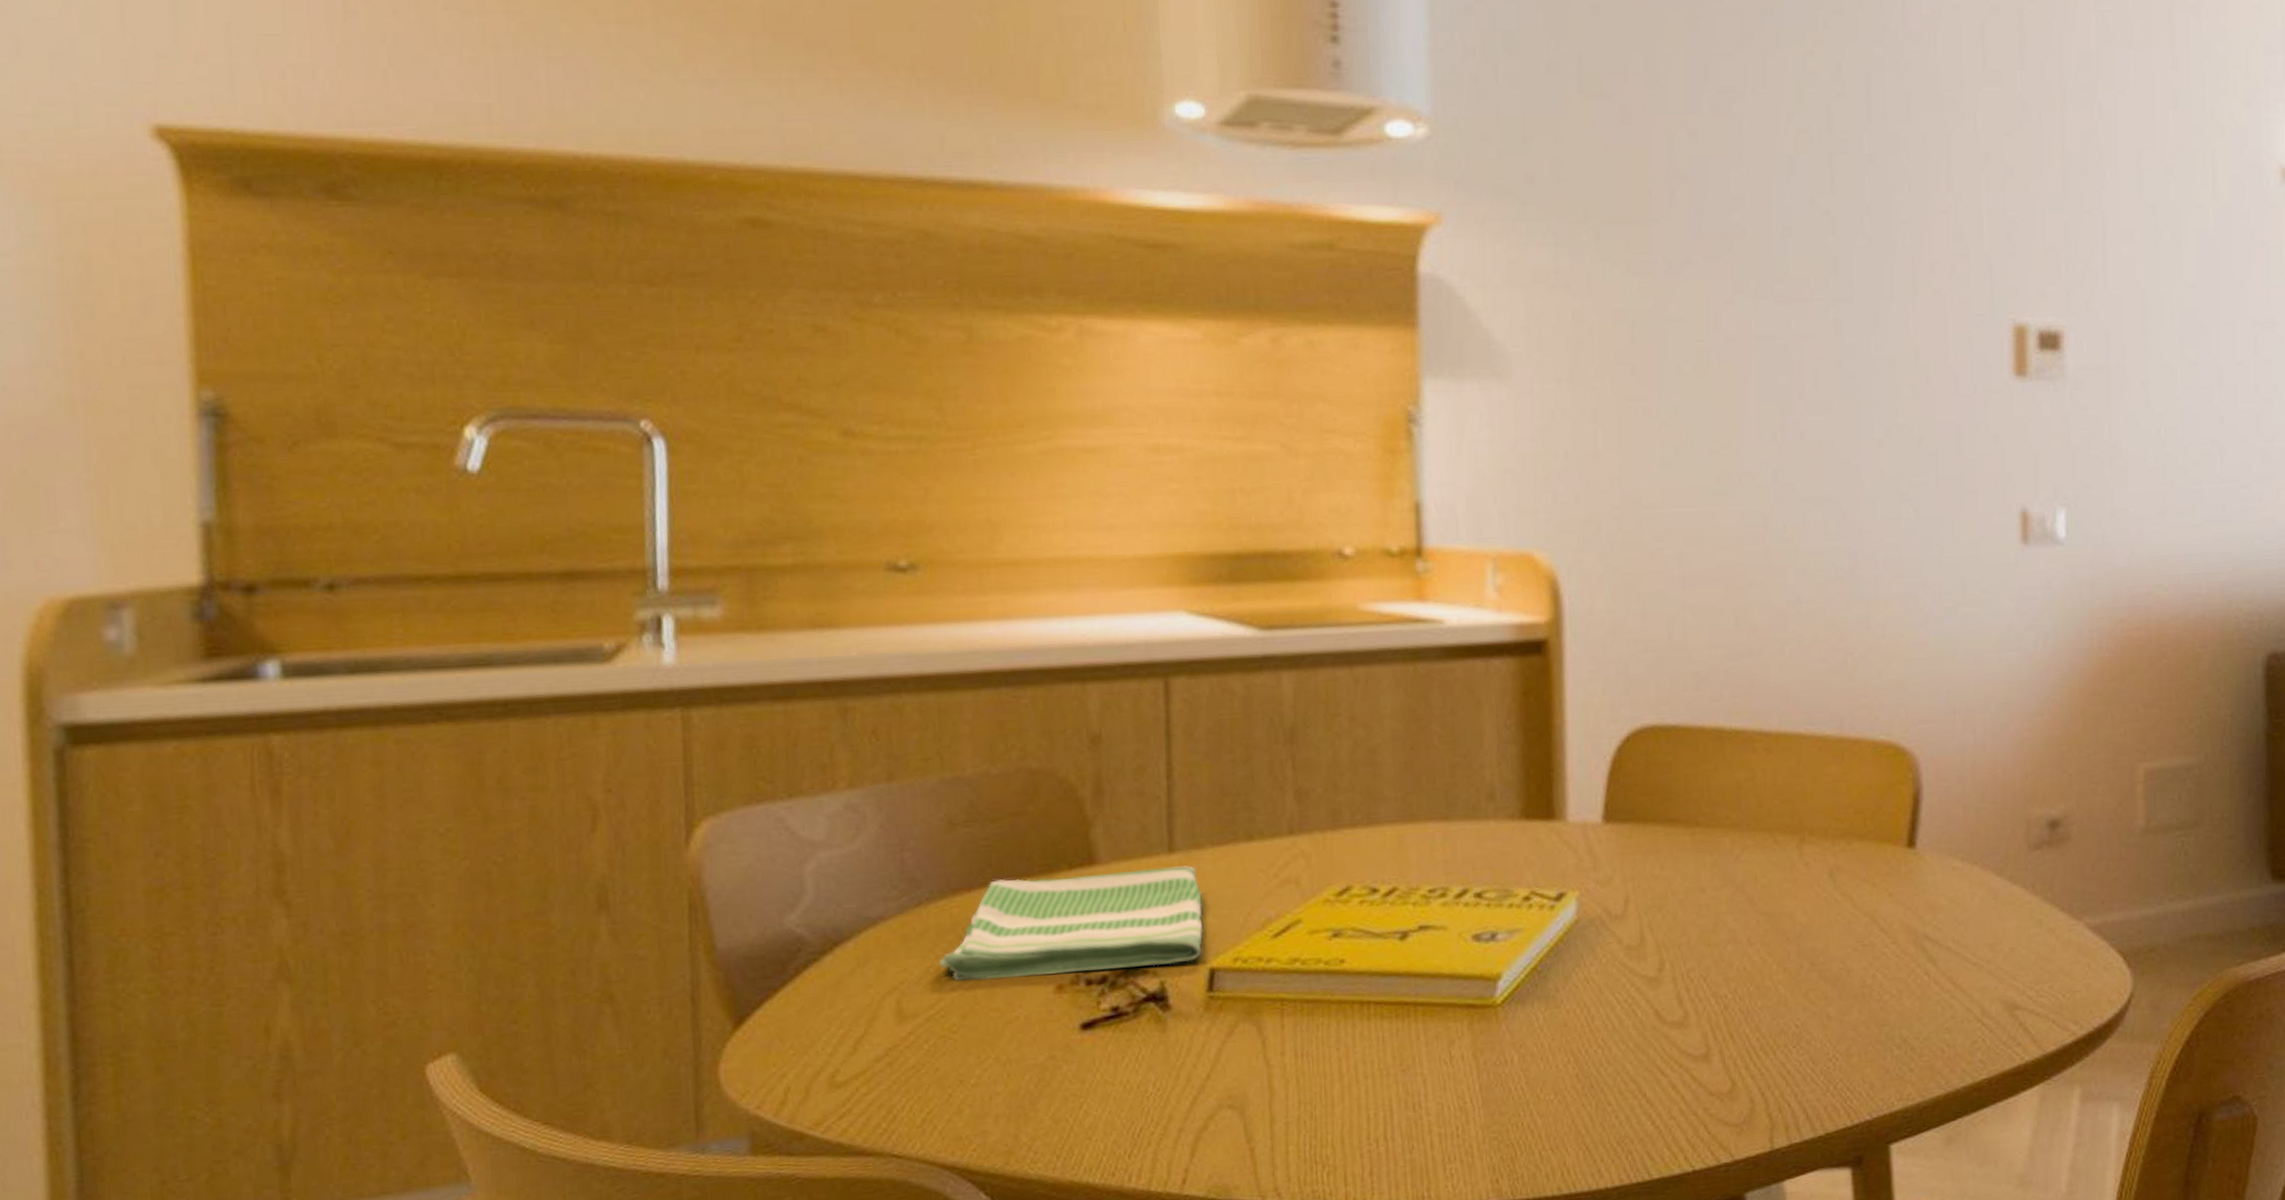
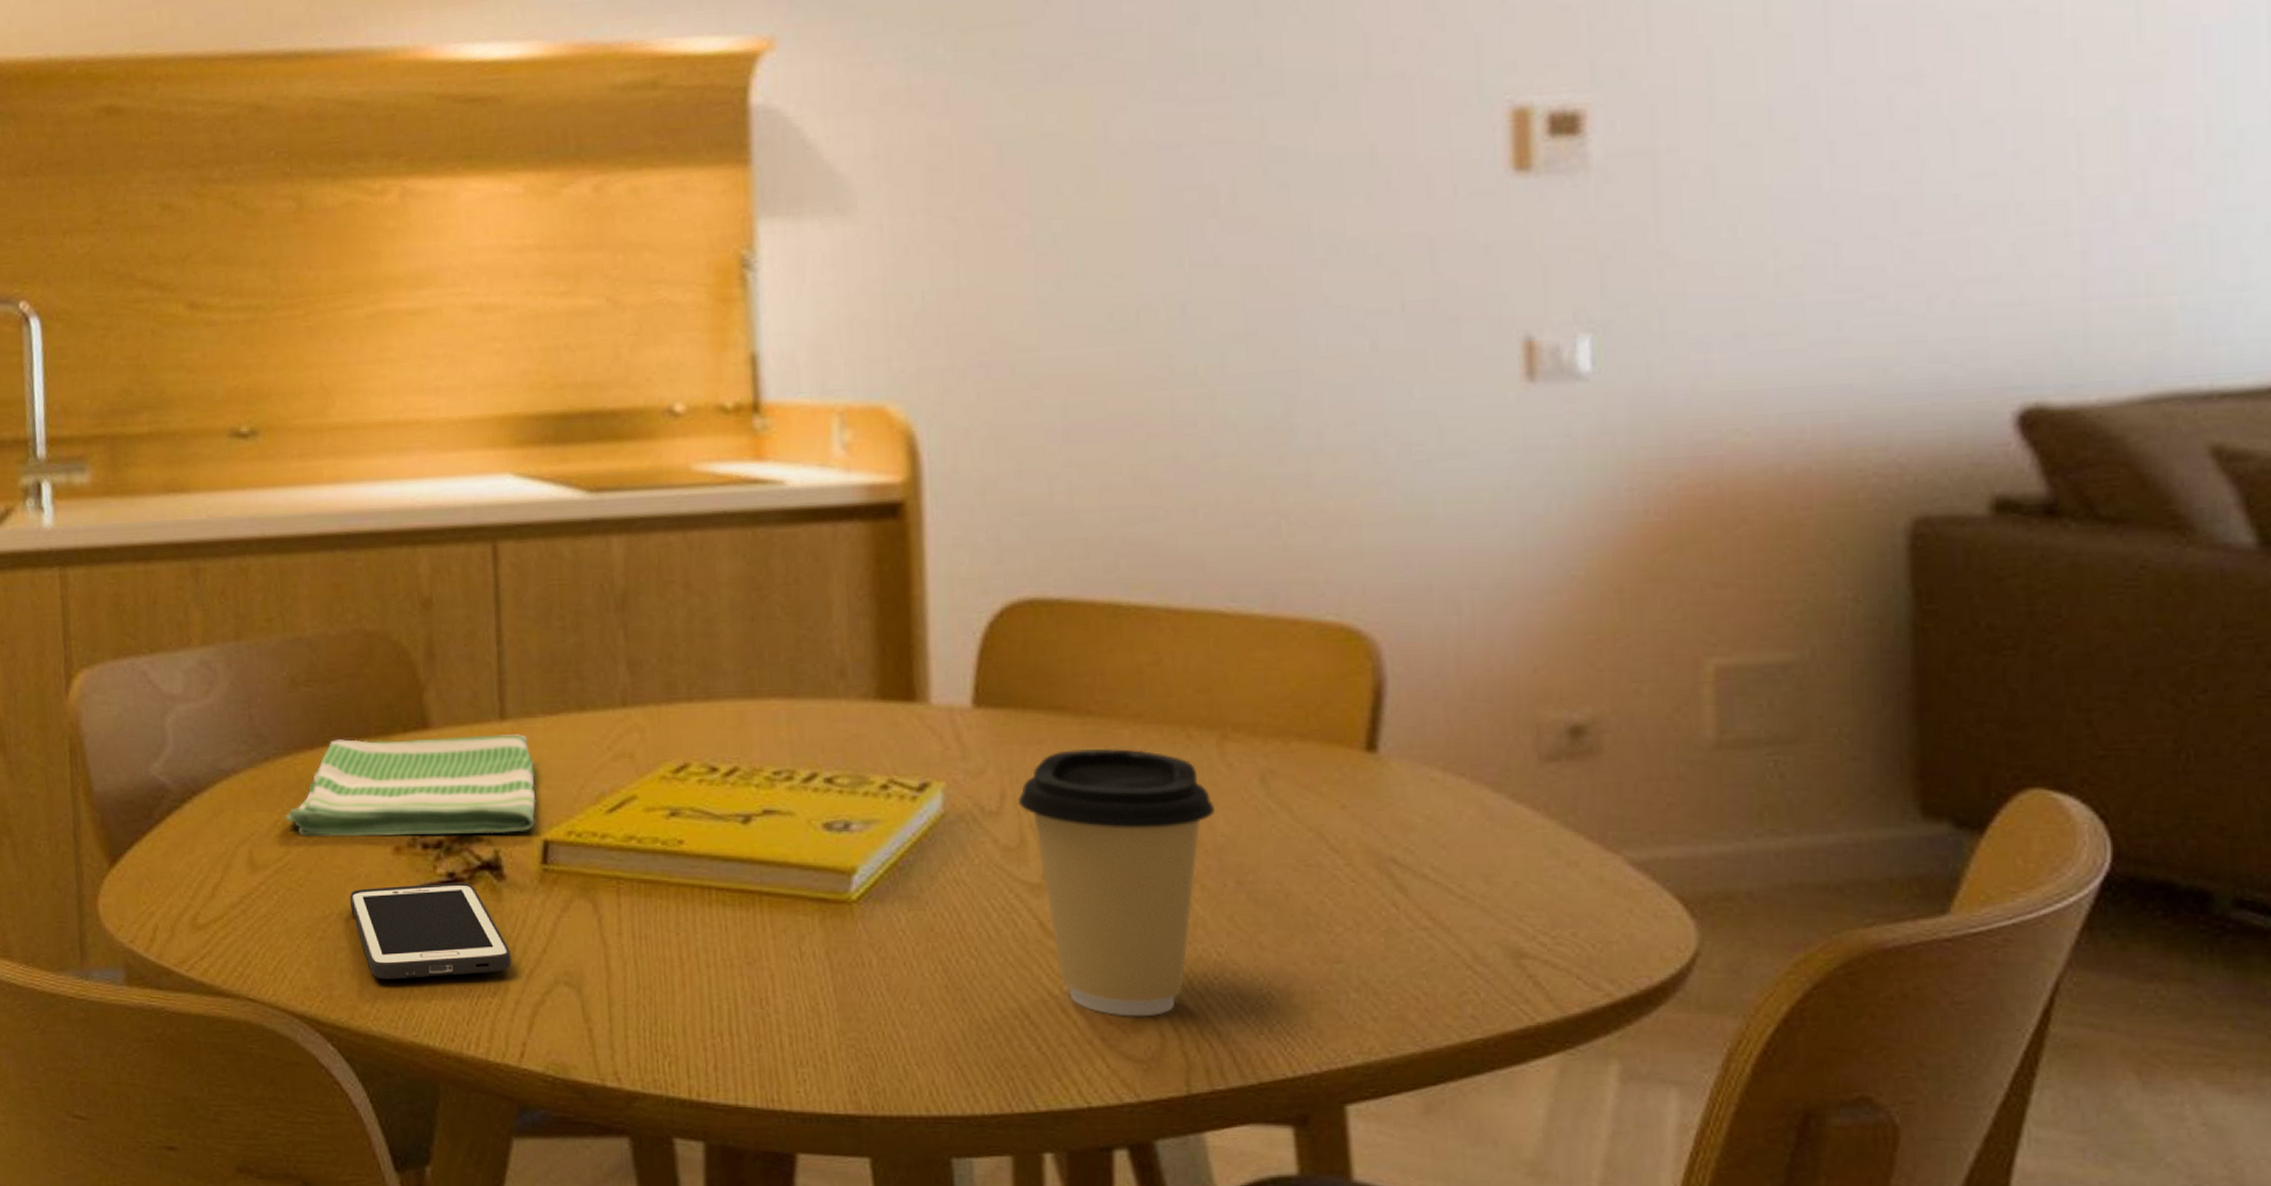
cell phone: none [1008,1016,1175,1121] -> present [350,883,512,980]
coffee cup: none [1638,854,1795,1088] -> present [1017,748,1215,1017]

